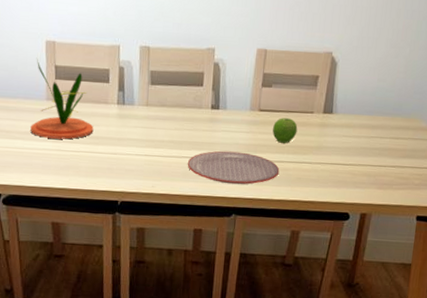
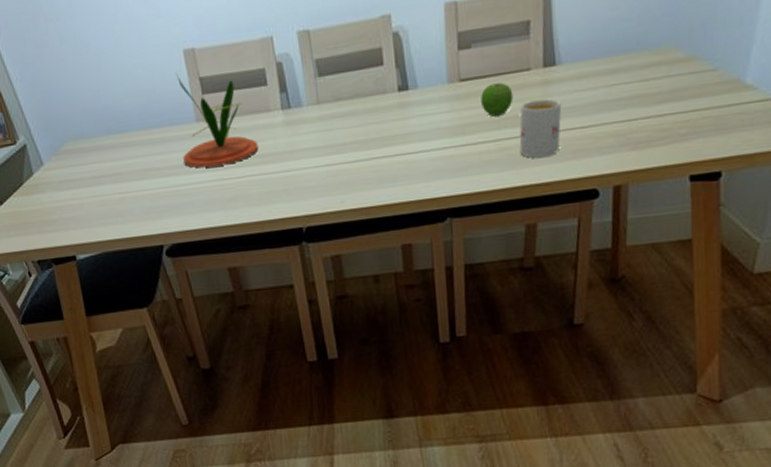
plate: present [187,150,280,185] -> none [379,137,498,182]
mug: none [295,136,333,182] -> present [519,98,562,158]

